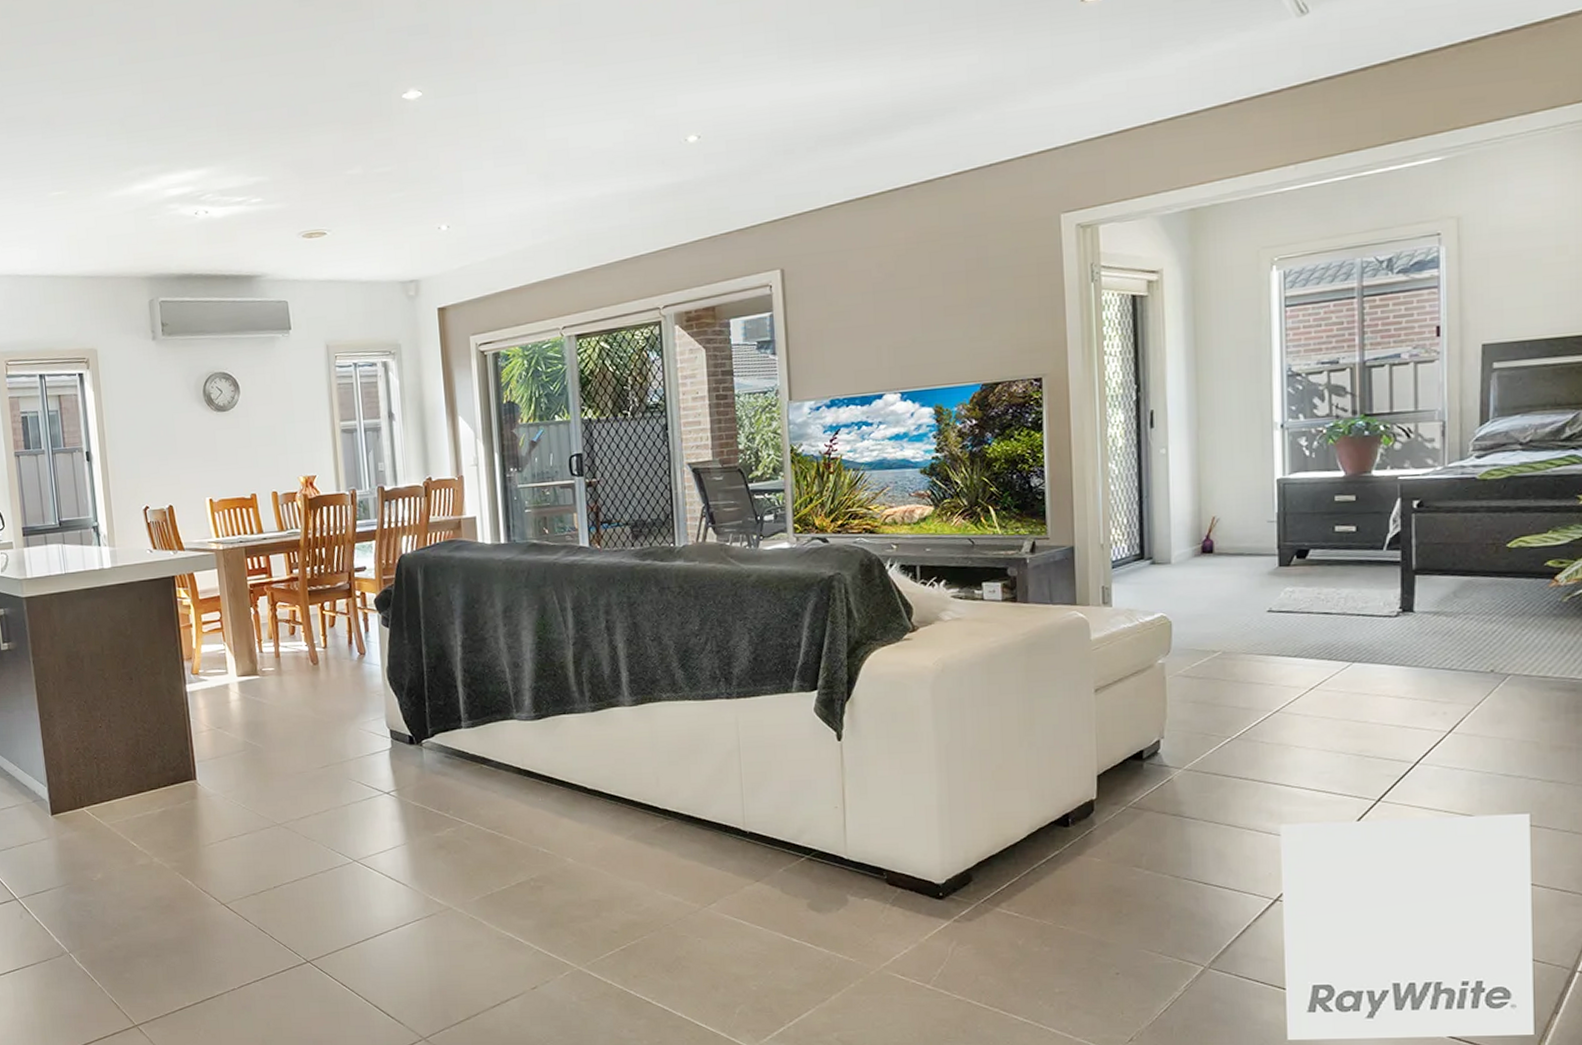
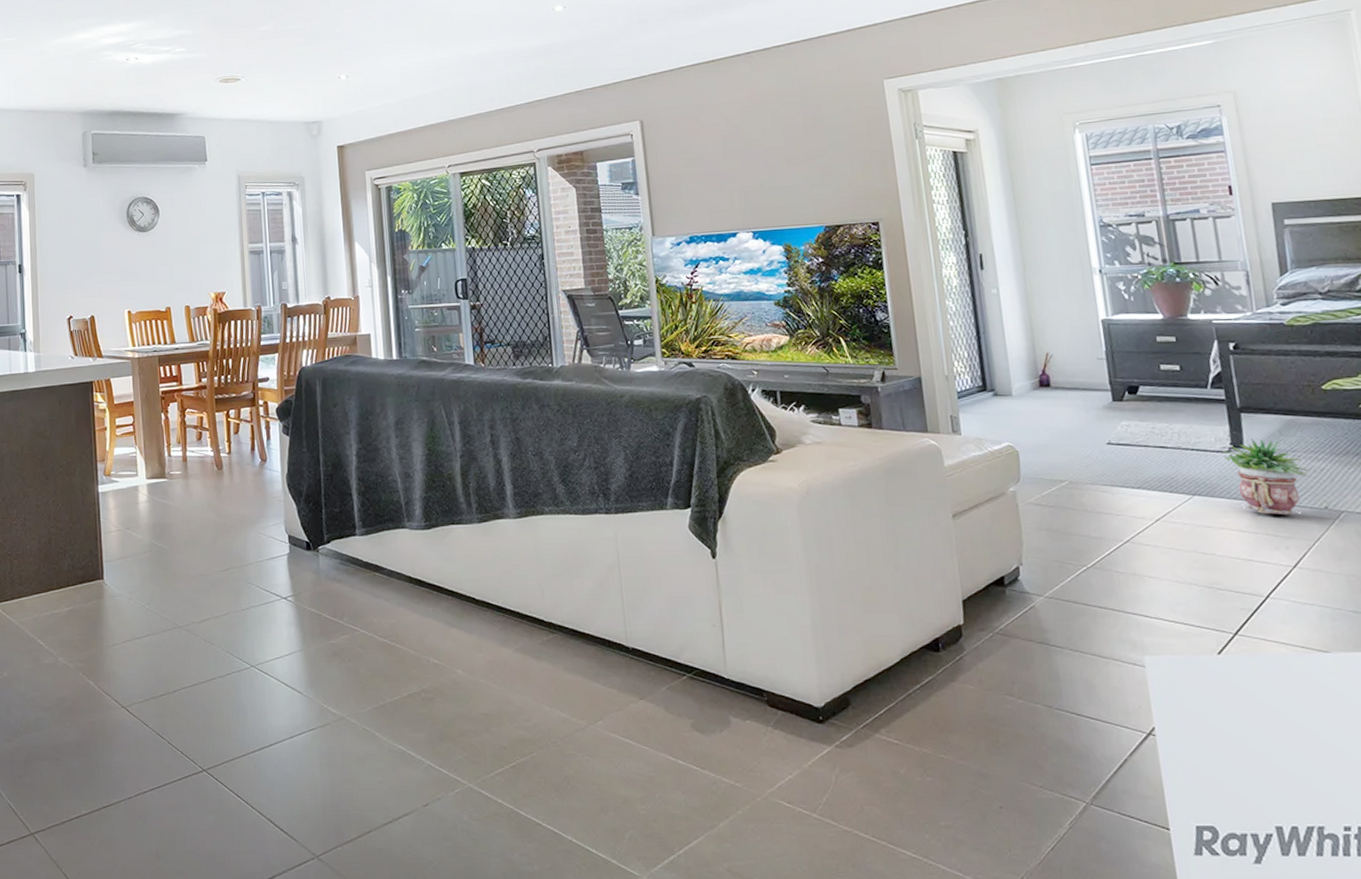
potted plant: none [1389,602,1480,681] -> present [1221,439,1309,516]

